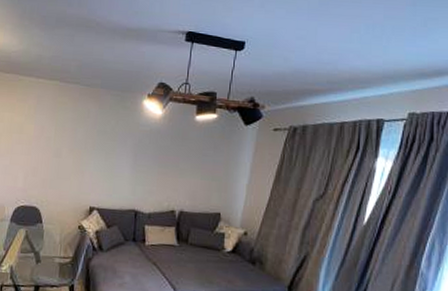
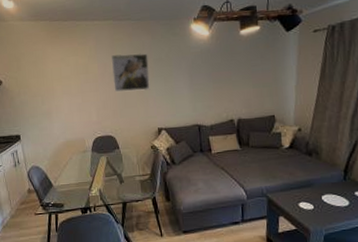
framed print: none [48,118,93,163] -> present [110,53,150,93]

